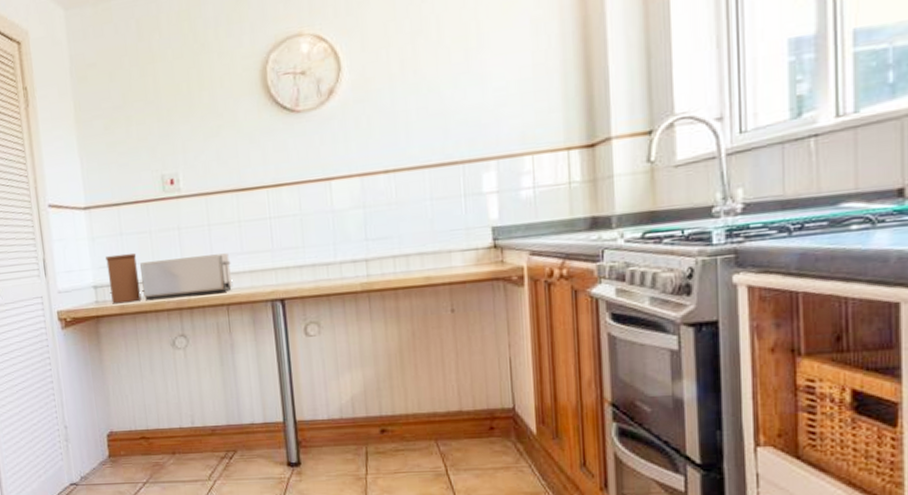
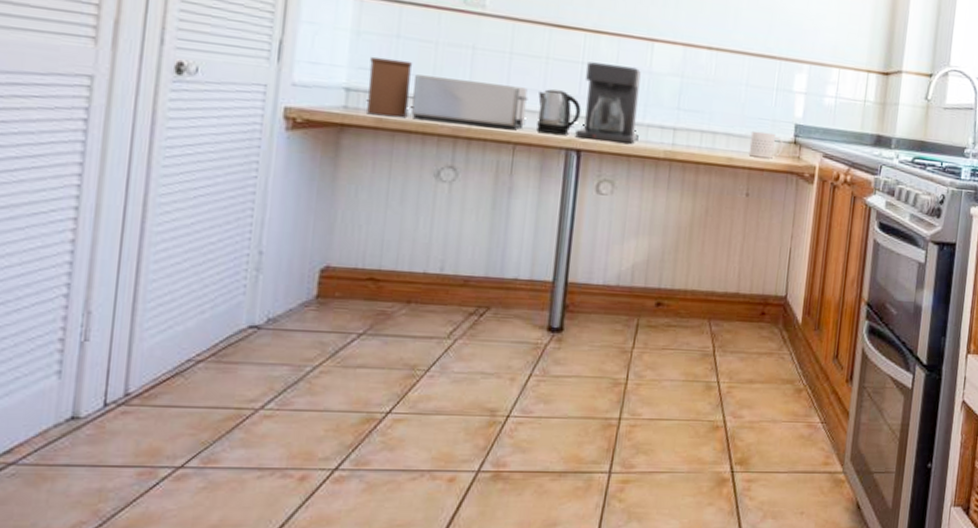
kettle: none [238,247,278,290] -> present [536,88,581,135]
coffee maker: none [273,210,332,289] -> present [575,62,641,144]
mug: none [444,241,482,271] -> present [748,130,783,159]

